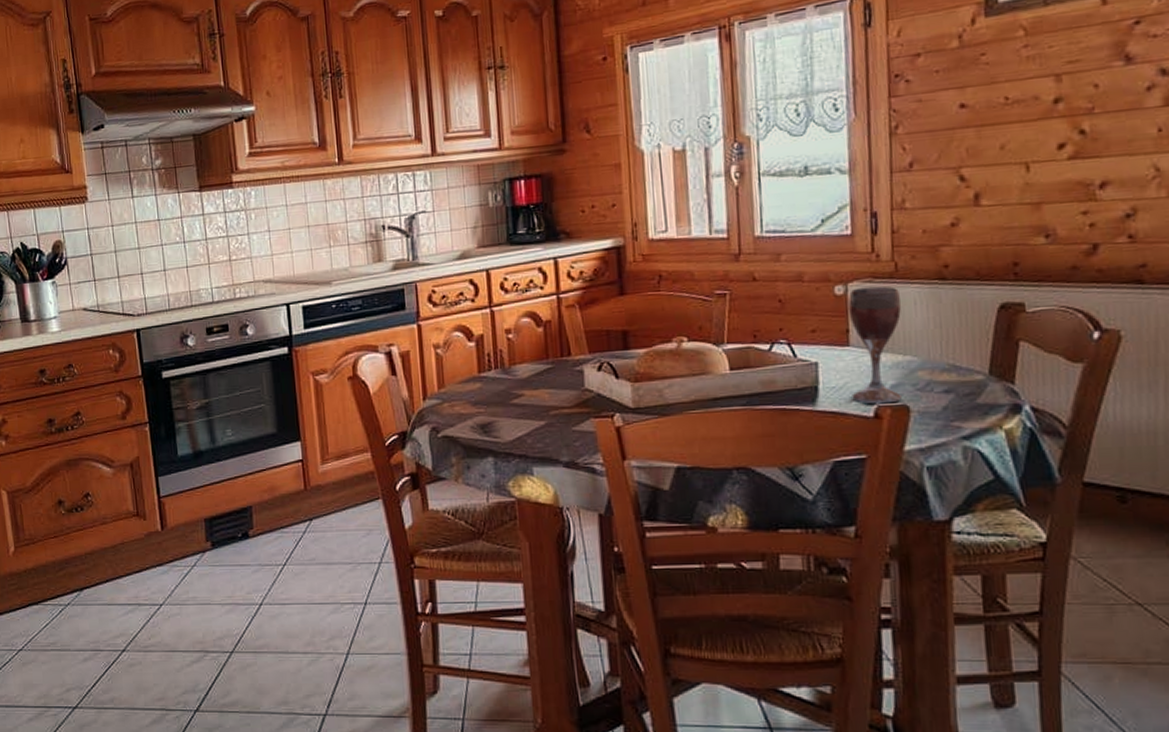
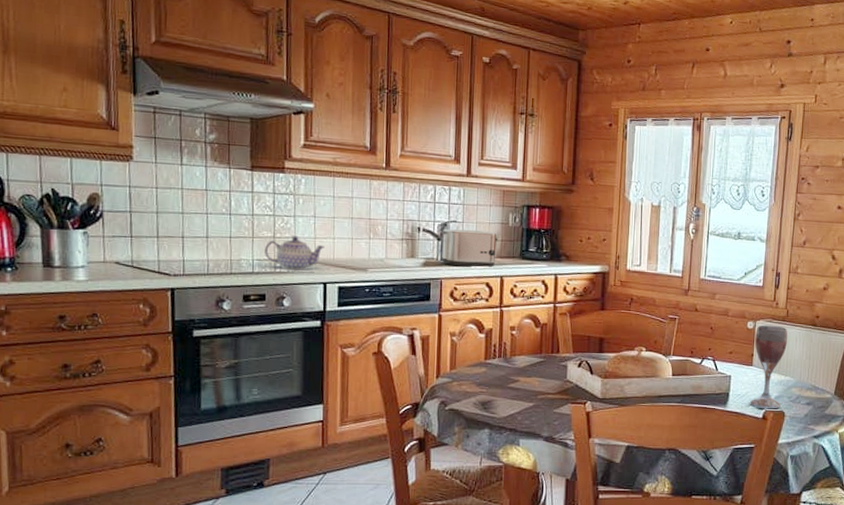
teapot: none [222,255,283,296] -> present [265,236,325,272]
toaster: none [411,217,478,265] -> present [442,228,498,267]

